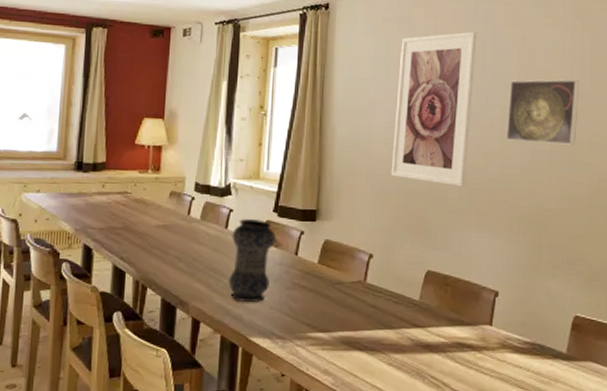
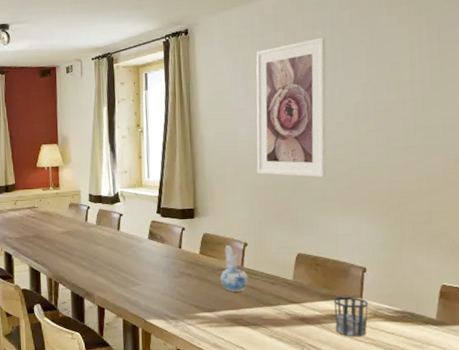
vase: present [228,219,276,302] -> none [124,221,161,290]
ceramic pitcher: none [339,255,371,310] -> present [220,245,248,292]
cup: none [461,322,497,369] -> present [334,296,368,337]
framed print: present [506,79,579,145] -> none [361,69,430,132]

